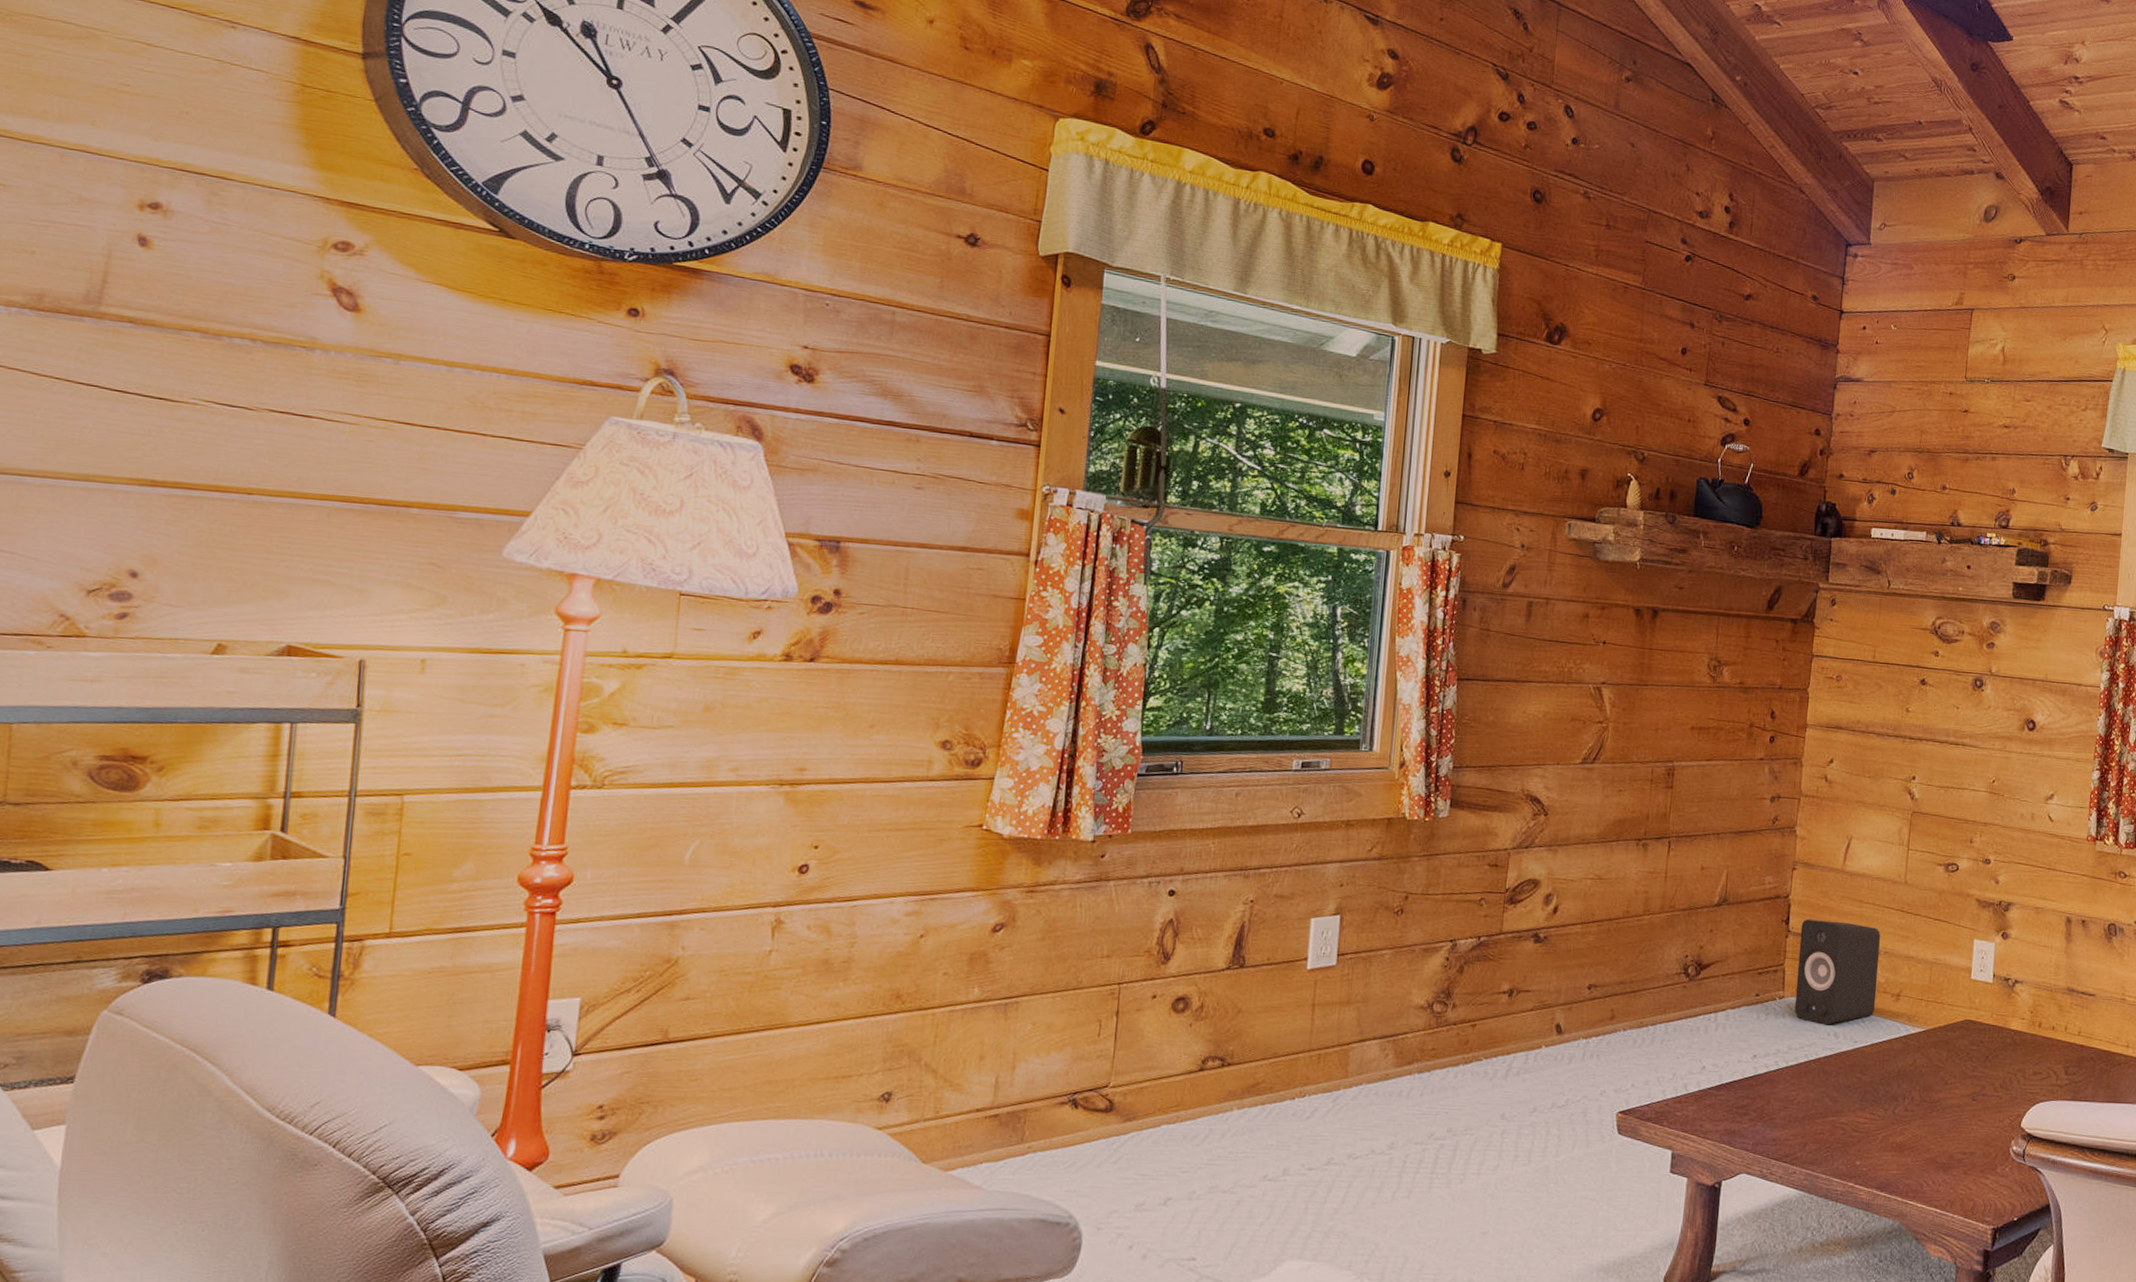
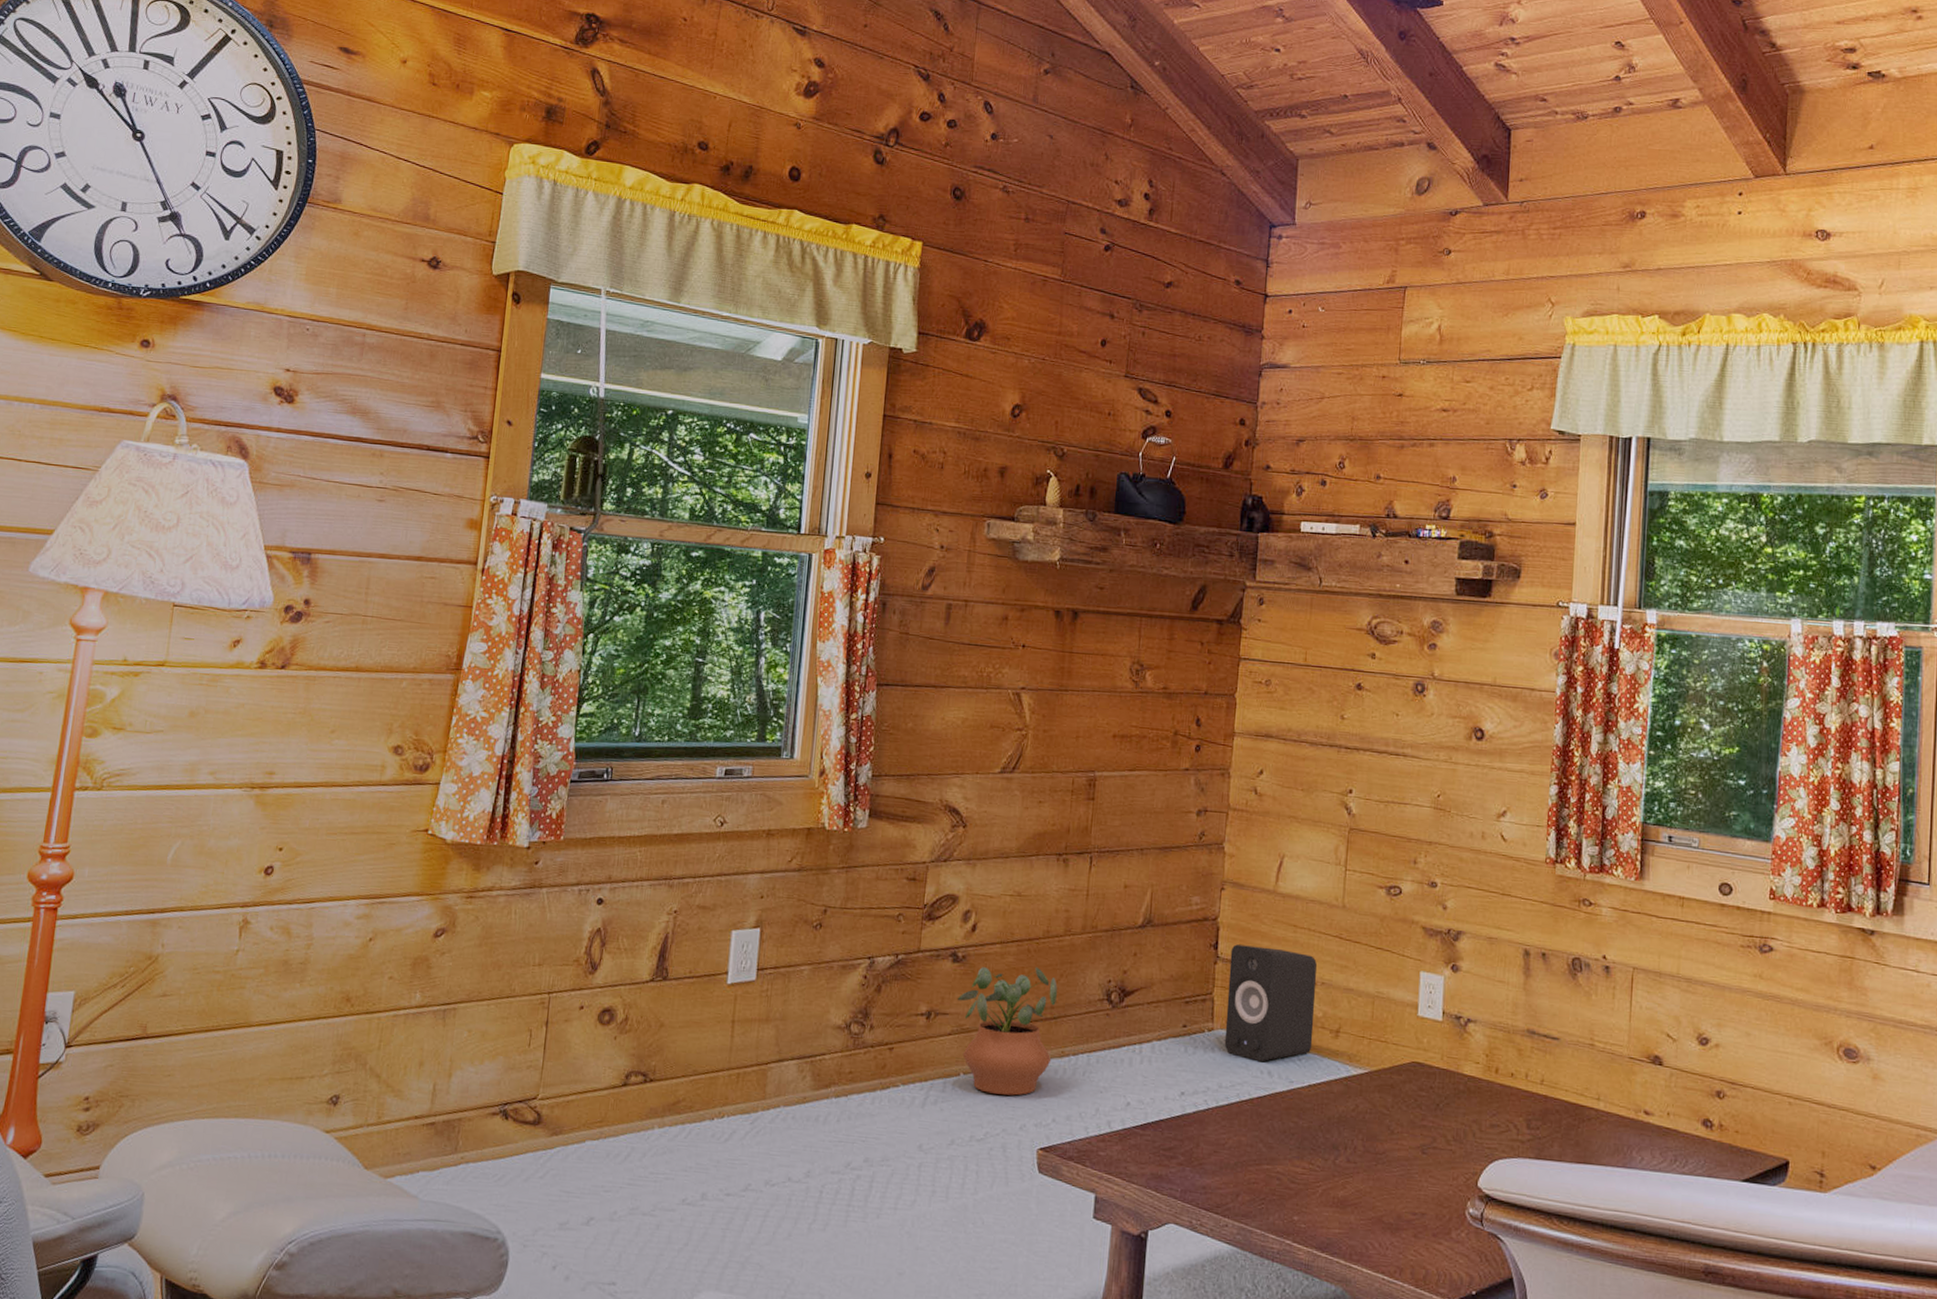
potted plant: none [1538,945,1637,1065] -> present [957,966,1057,1096]

